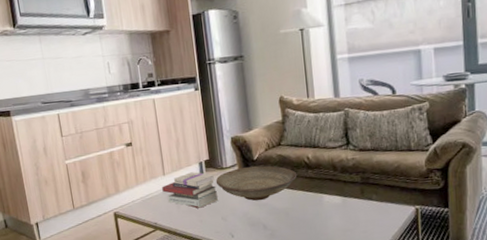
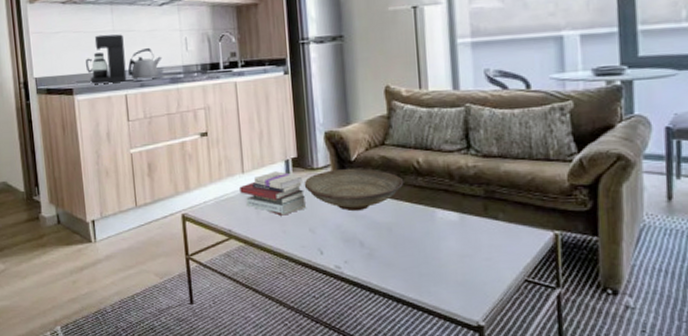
coffee maker: none [19,61,58,106] -> present [85,34,127,84]
kettle: none [58,72,89,101] -> present [127,47,163,80]

